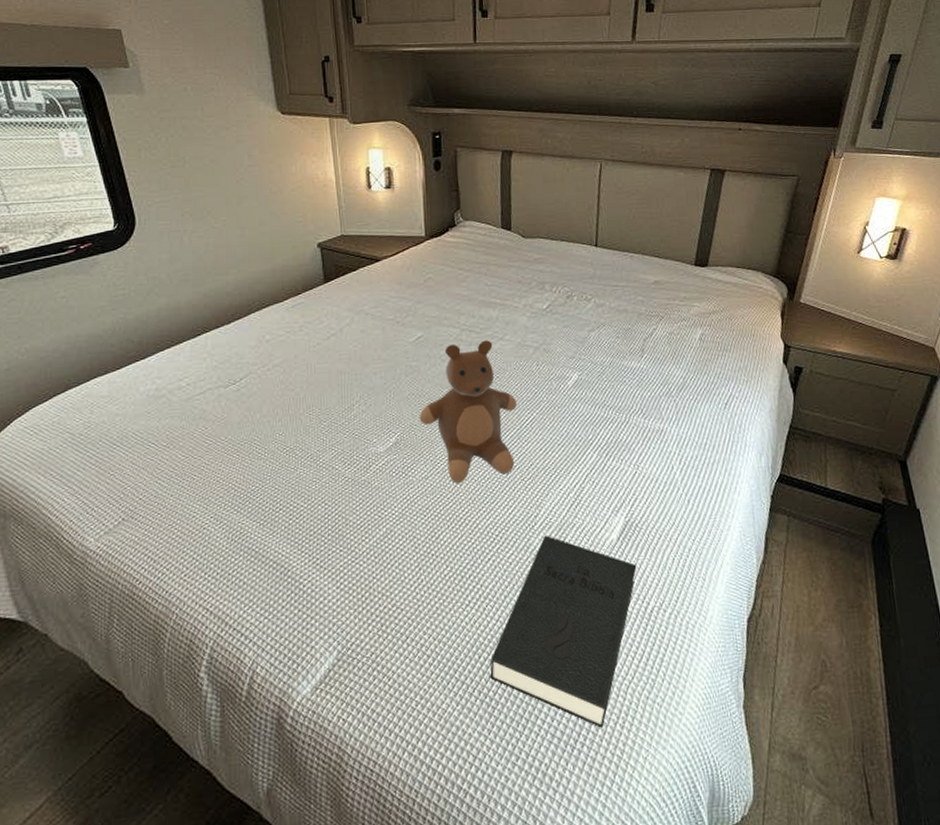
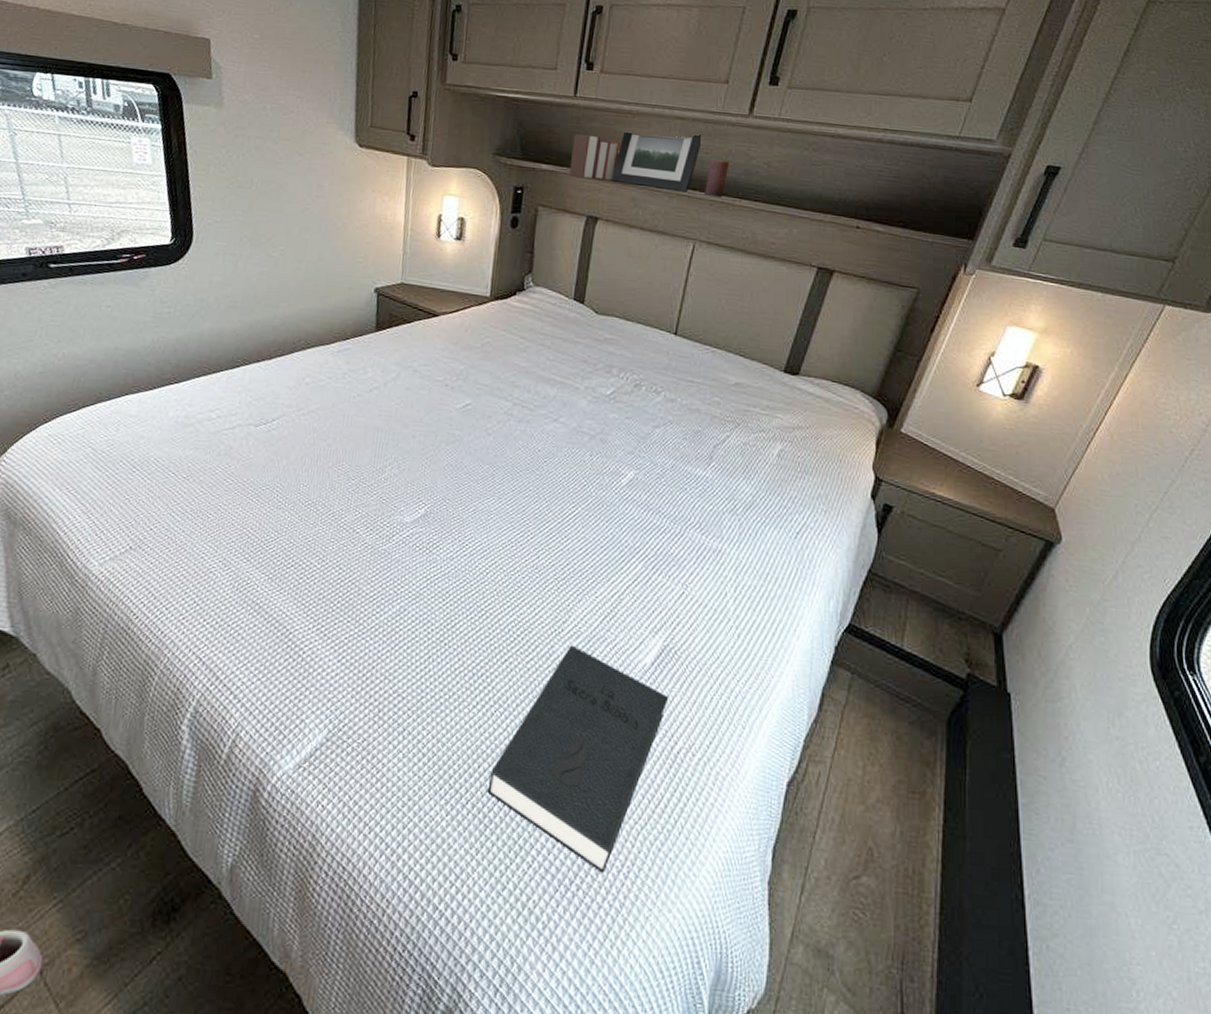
teddy bear: present [419,340,517,483] -> none [453,417,562,570]
books: none [479,76,523,118] -> present [569,133,620,181]
picture frame: none [518,64,596,118] -> present [610,133,704,192]
candle: none [603,85,622,119] -> present [704,159,730,198]

